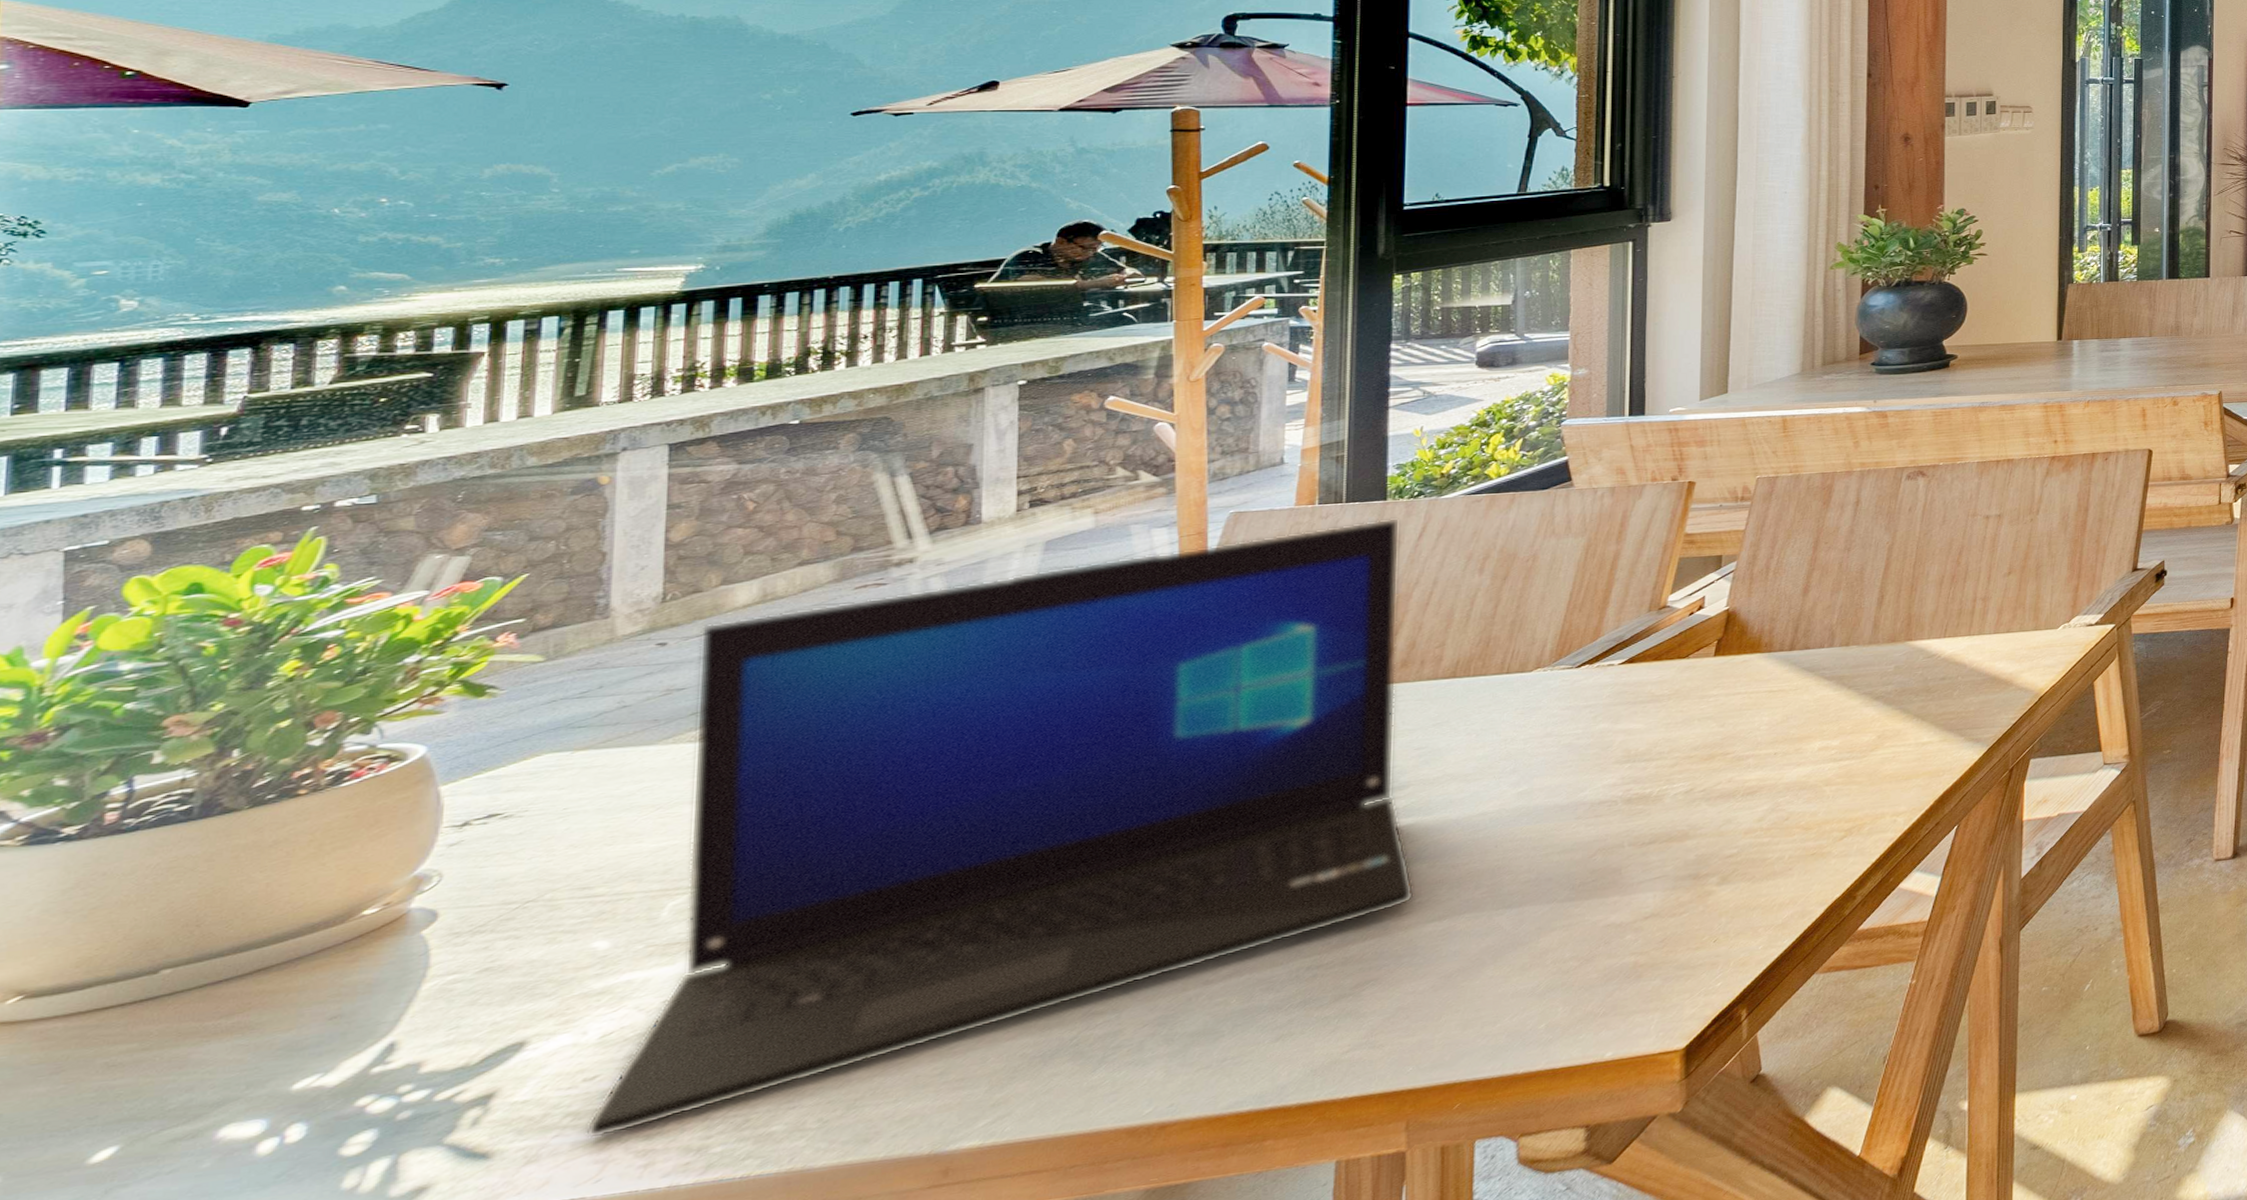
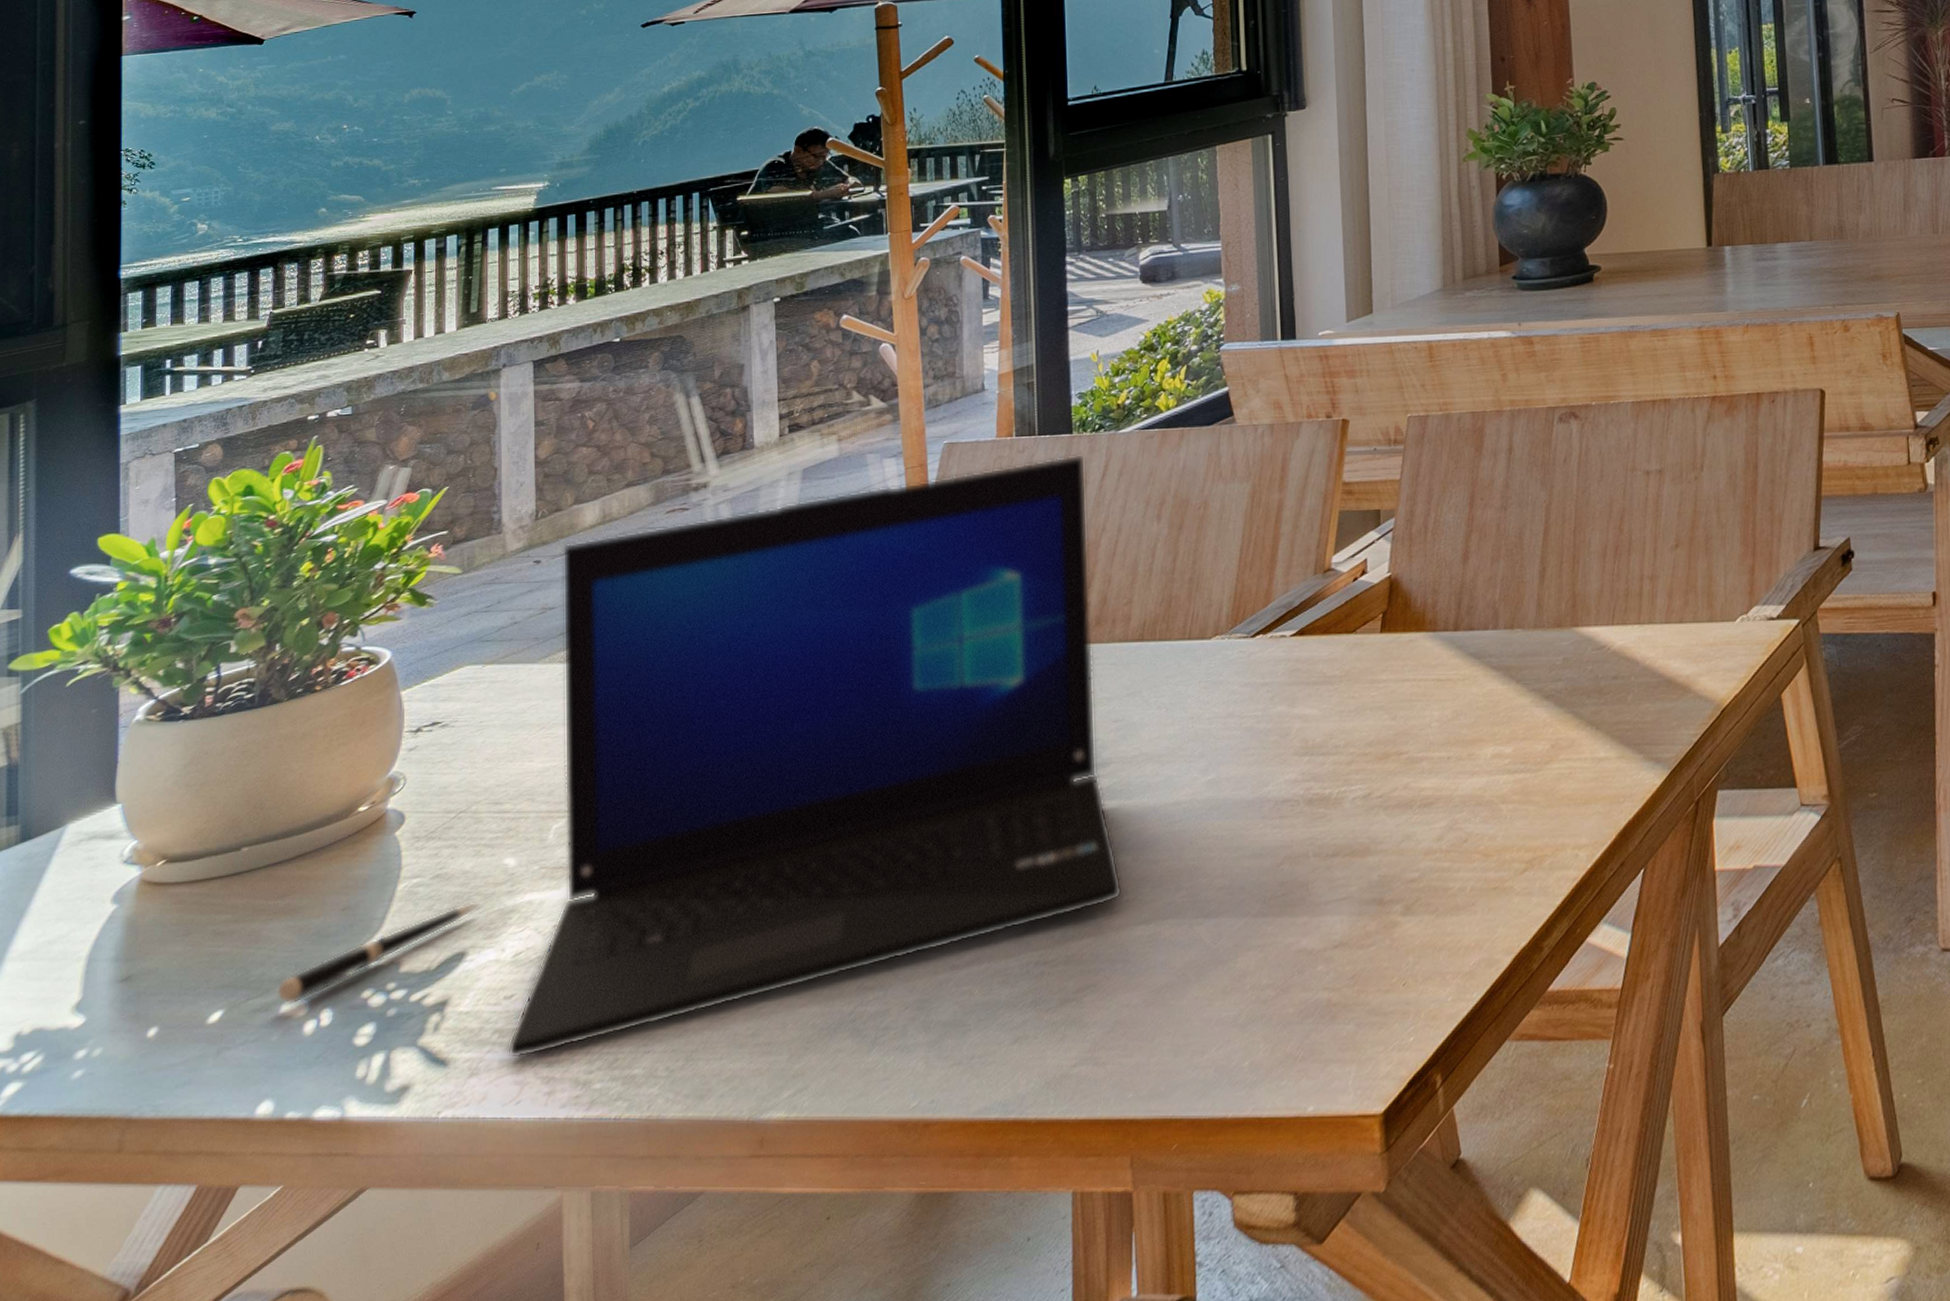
pen: none [212,989,551,1127] -> present [276,902,480,1004]

